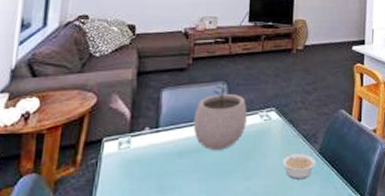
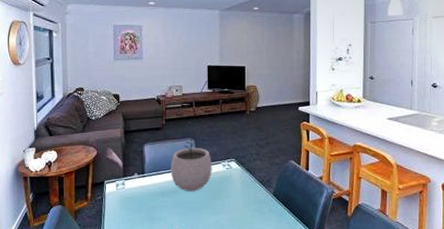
legume: present [282,150,316,180] -> none [243,192,271,215]

